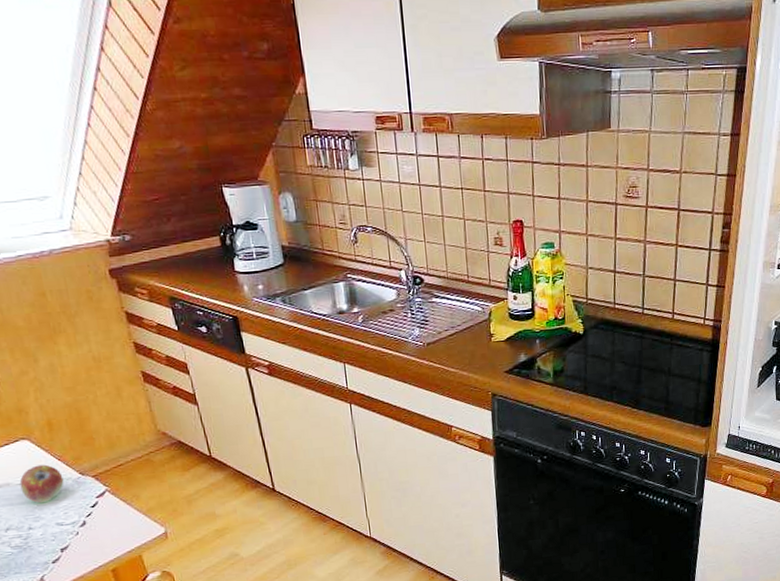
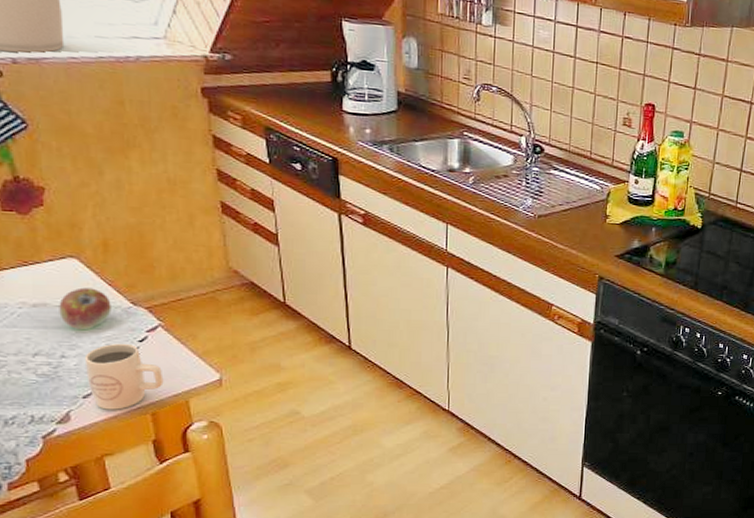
mug: none [48,510,118,571] -> present [84,343,164,410]

